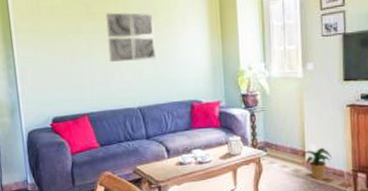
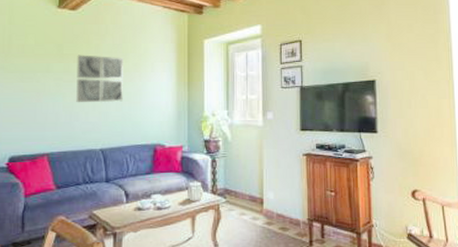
potted plant: present [302,148,333,180] -> none [260,196,289,229]

